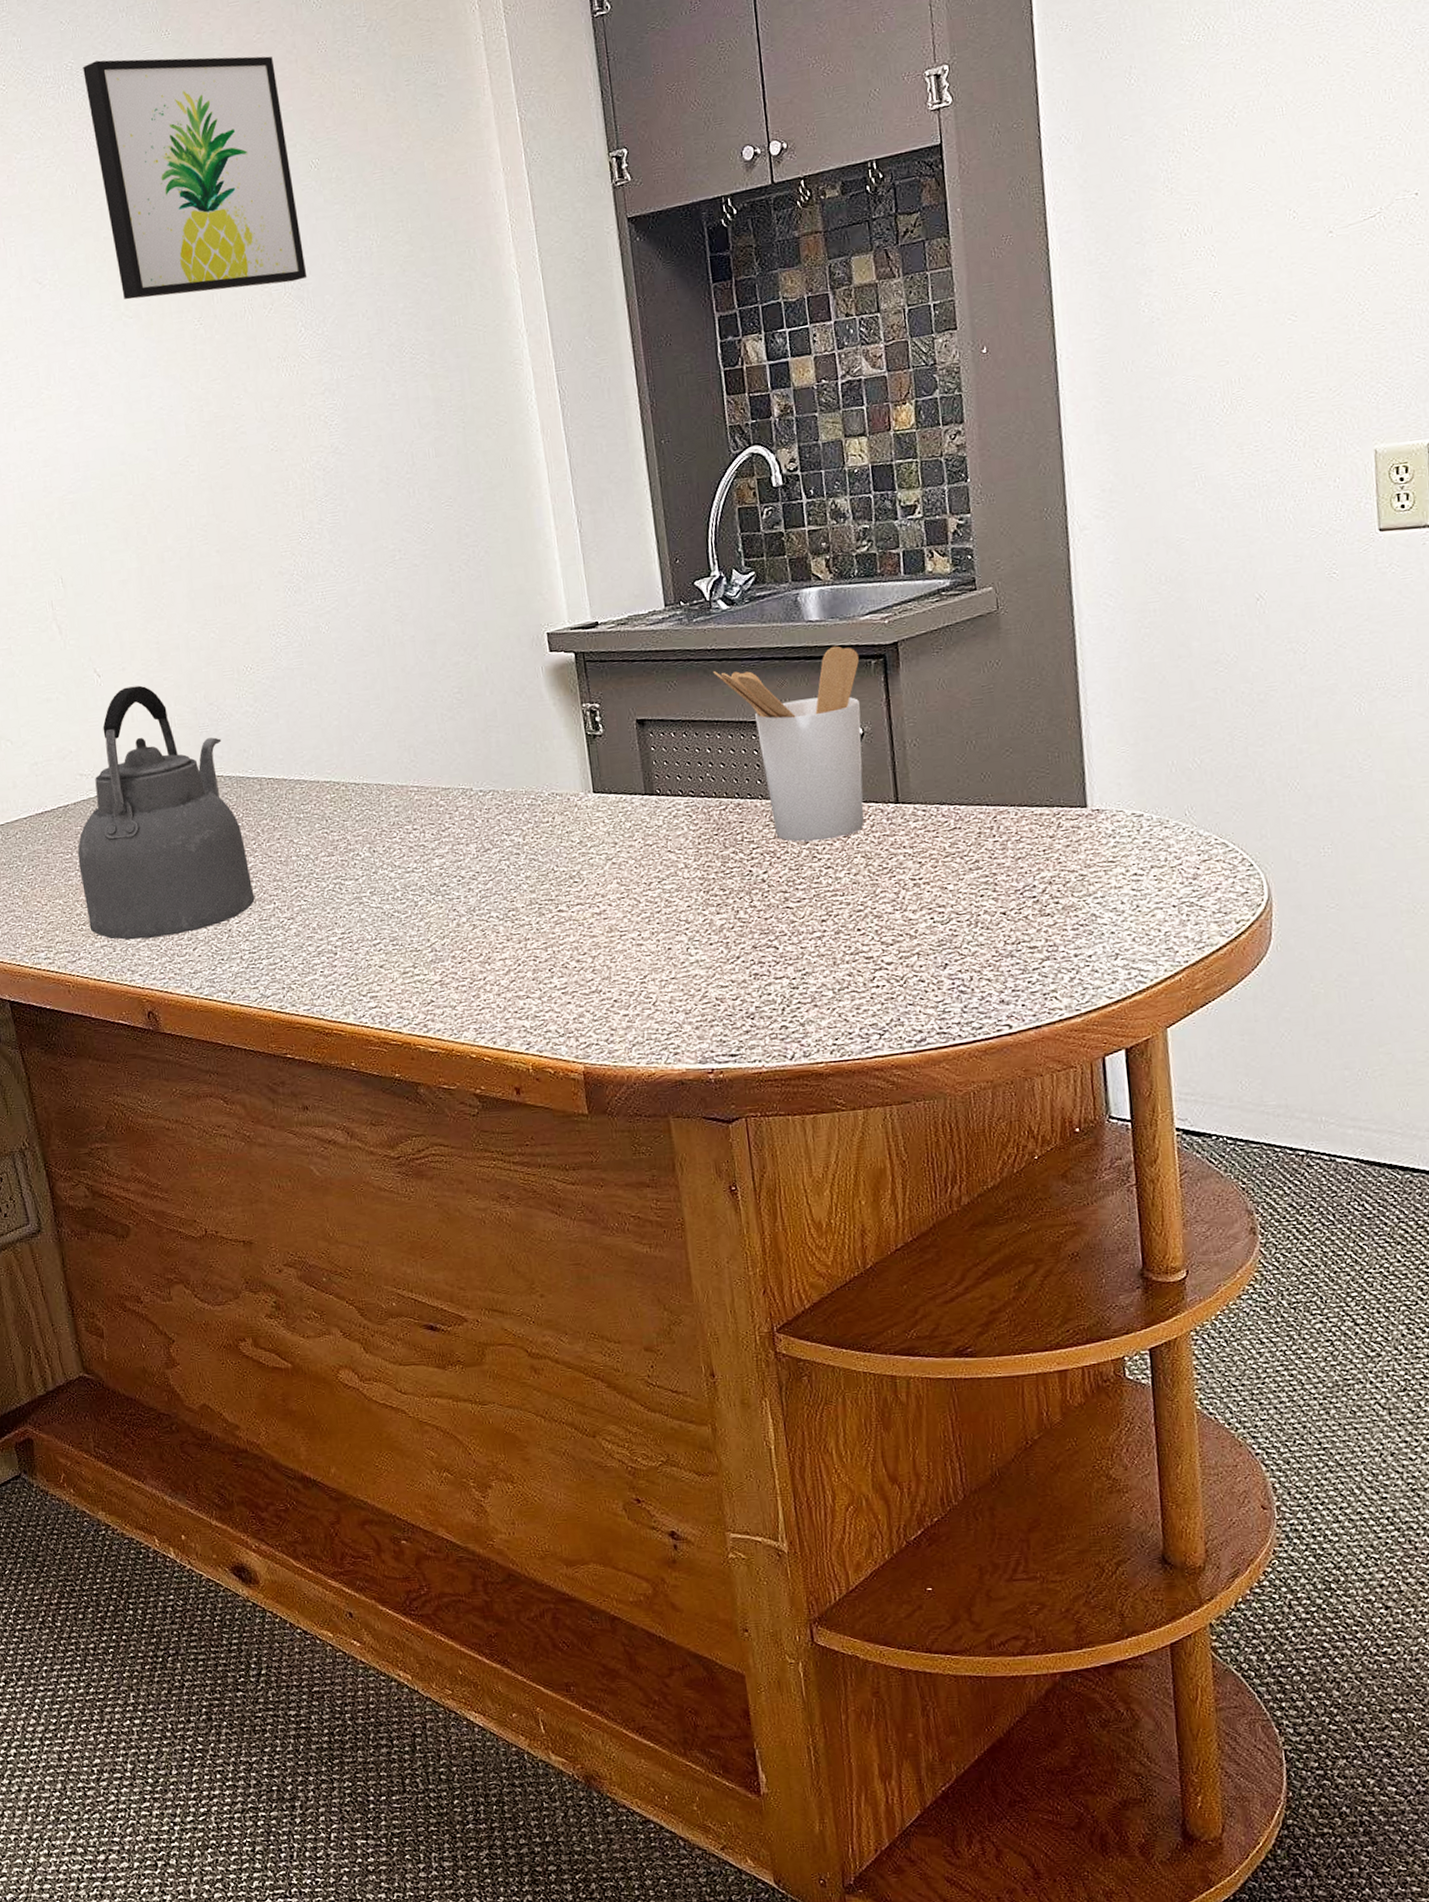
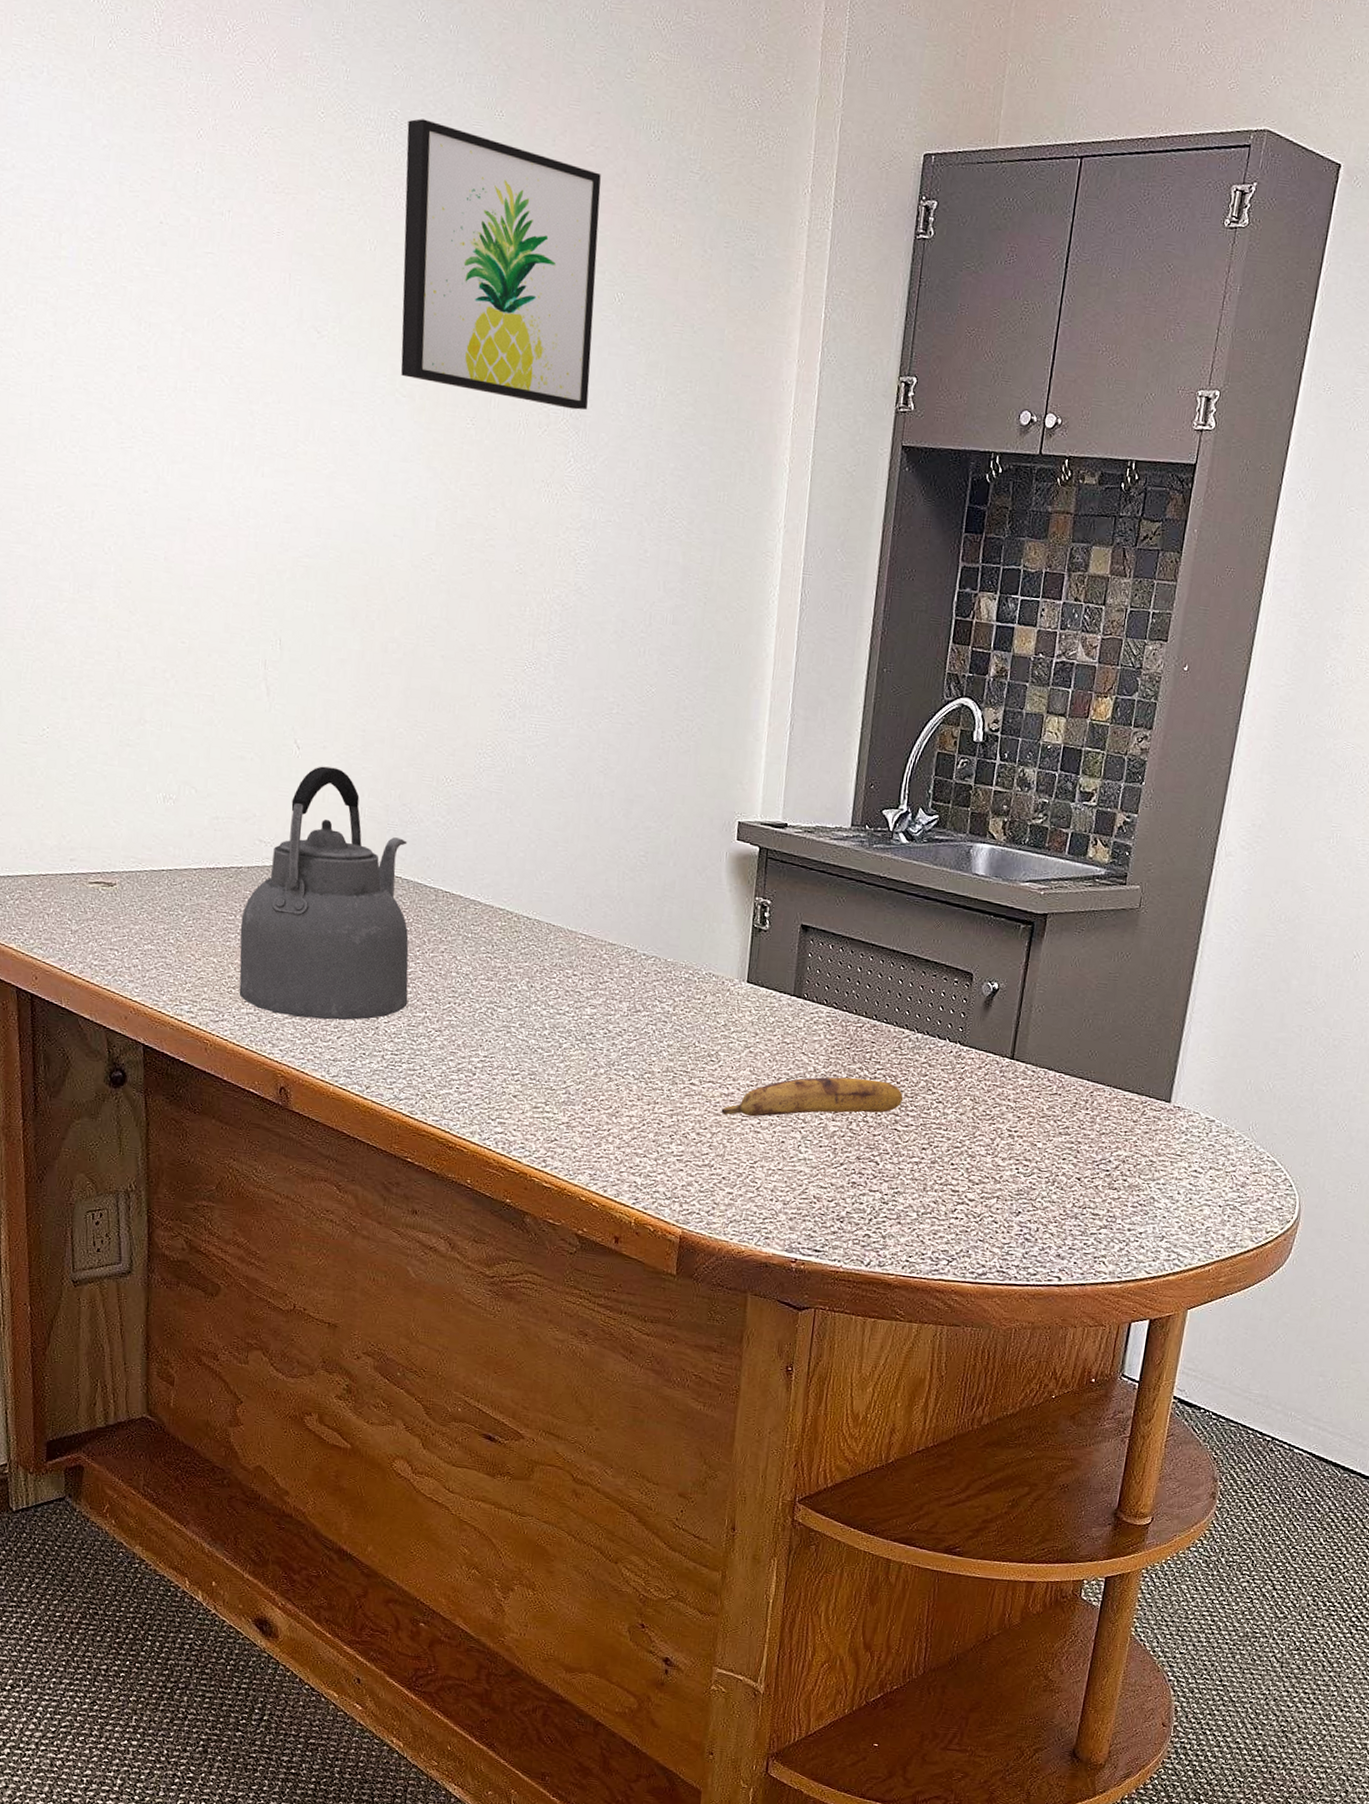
banana: none [596,860,789,935] -> present [721,1077,904,1117]
utensil holder: present [713,646,864,842] -> none [880,898,1012,1078]

